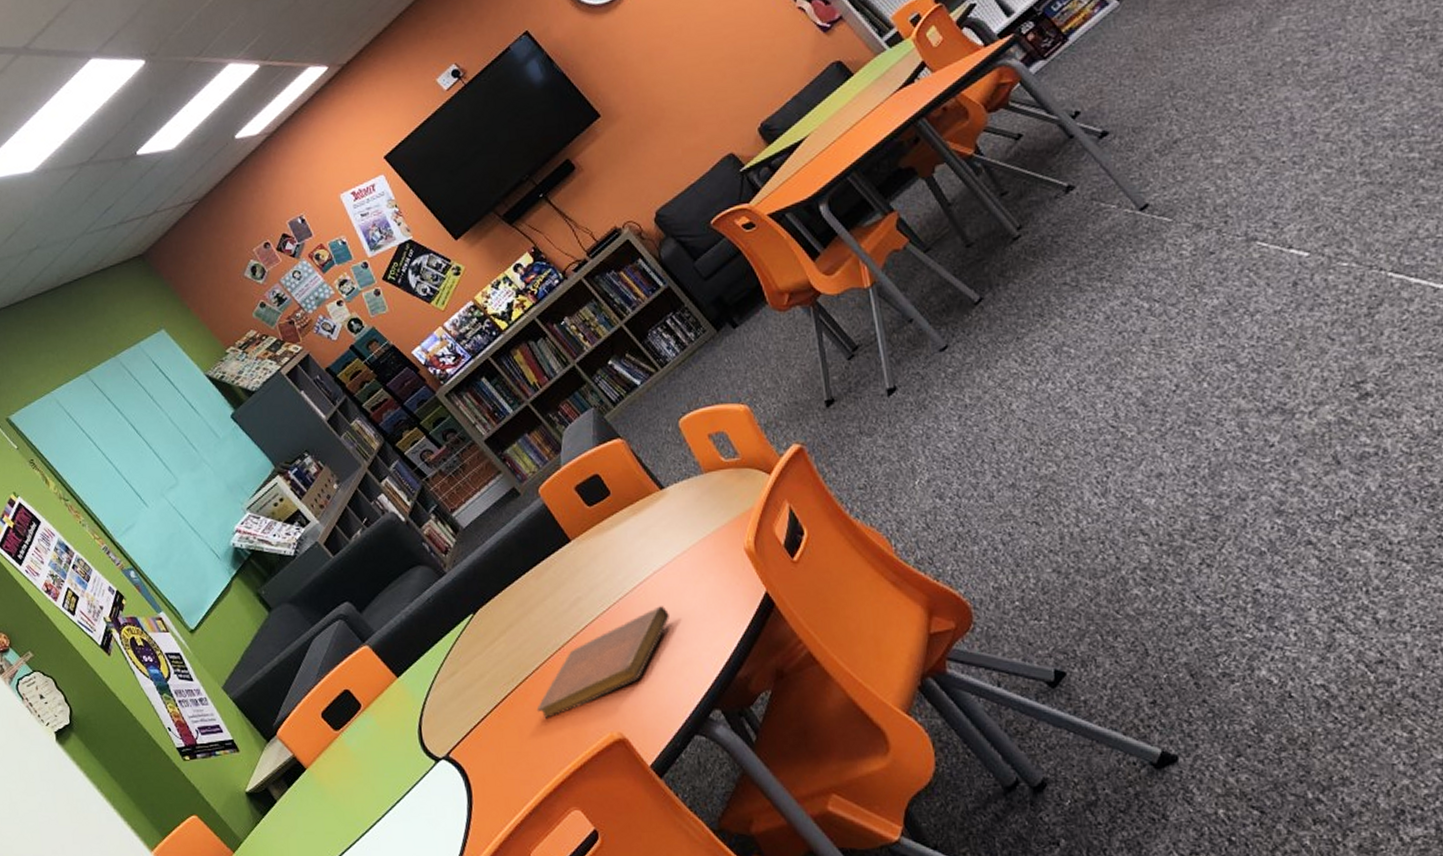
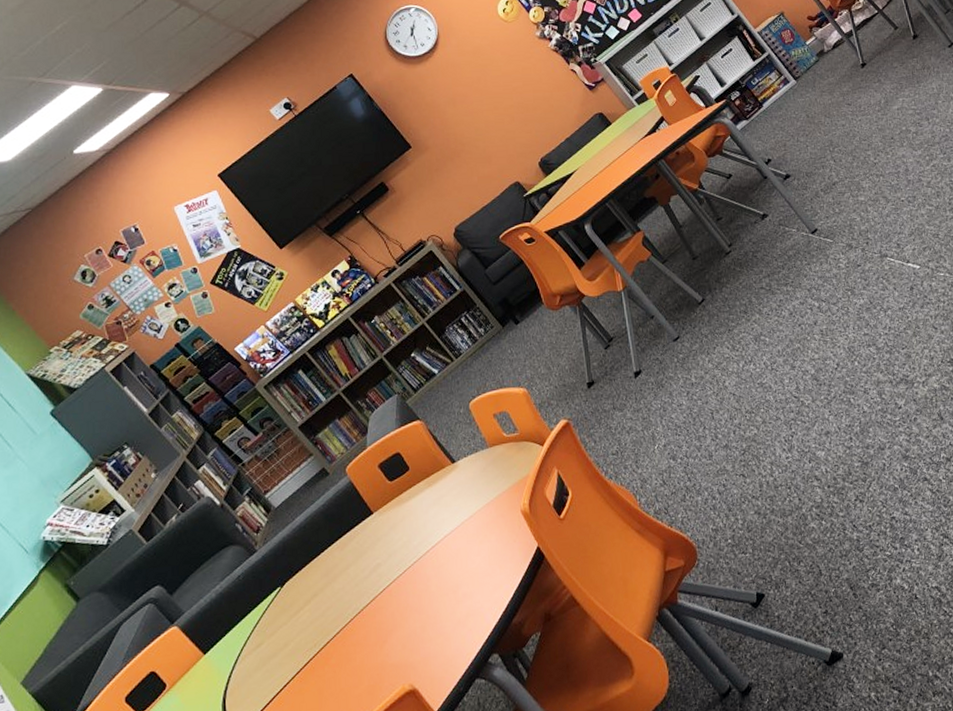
notebook: present [536,606,669,718] -> none [336,566,457,679]

